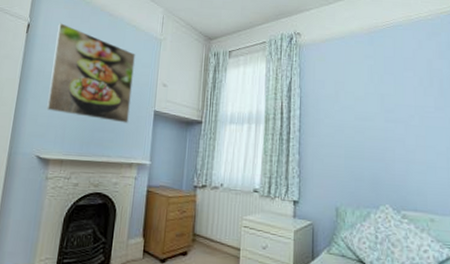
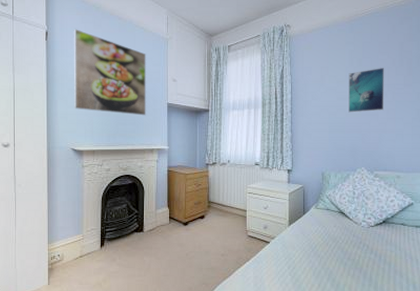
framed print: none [368,86,411,137] -> present [348,68,384,113]

